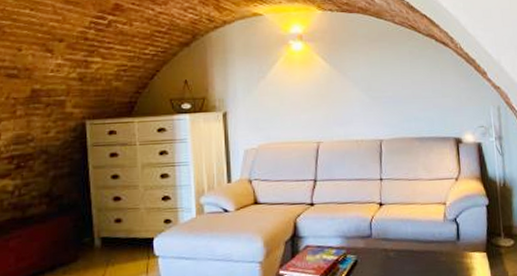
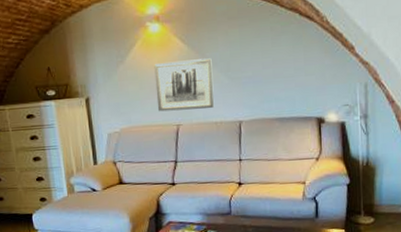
wall art: none [295,77,356,129] -> present [154,58,215,112]

